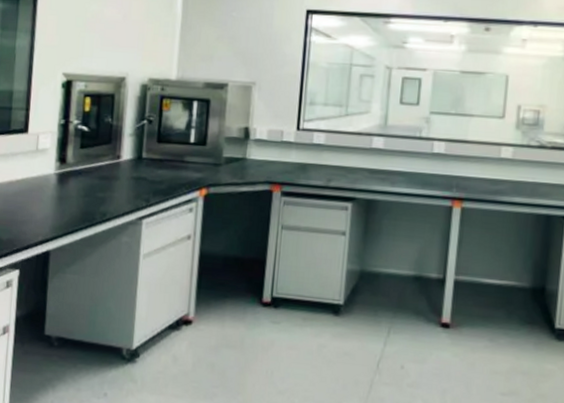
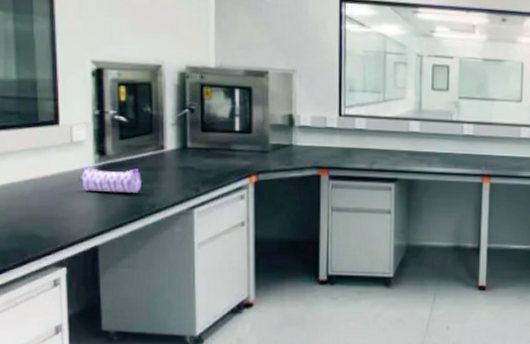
pencil case: none [39,173,97,201] -> present [78,166,142,193]

